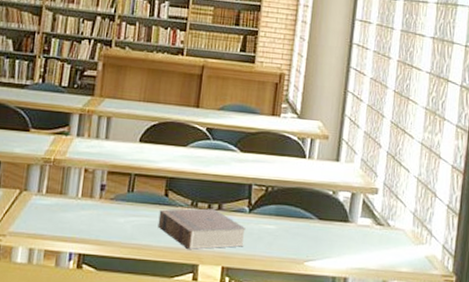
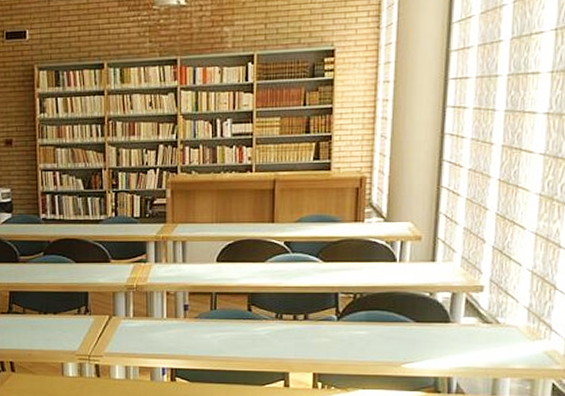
book: present [157,208,246,249] -> none [244,320,335,358]

